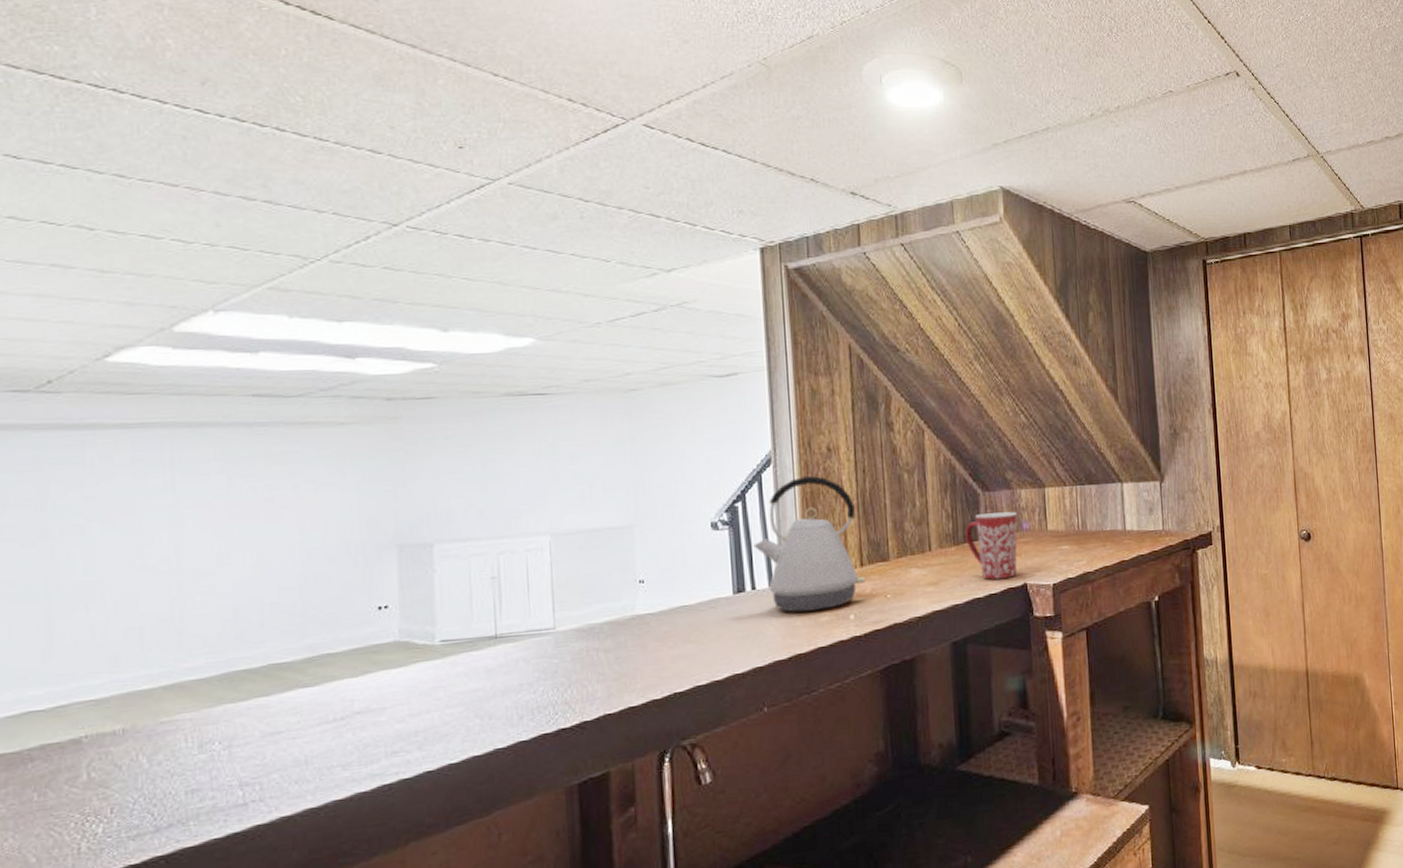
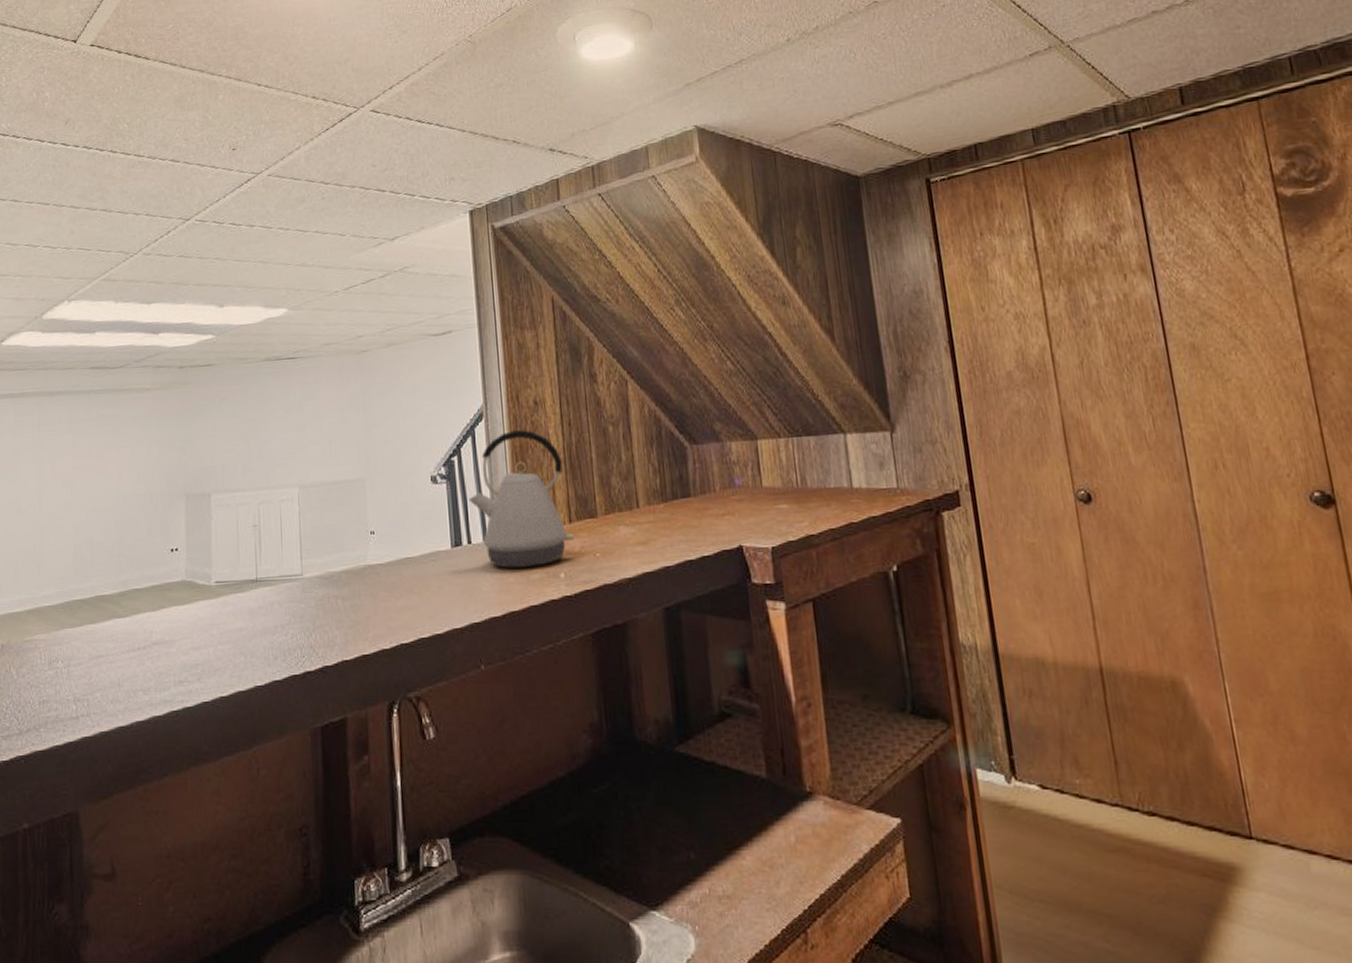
mug: present [965,512,1017,580] -> none [673,466,731,540]

